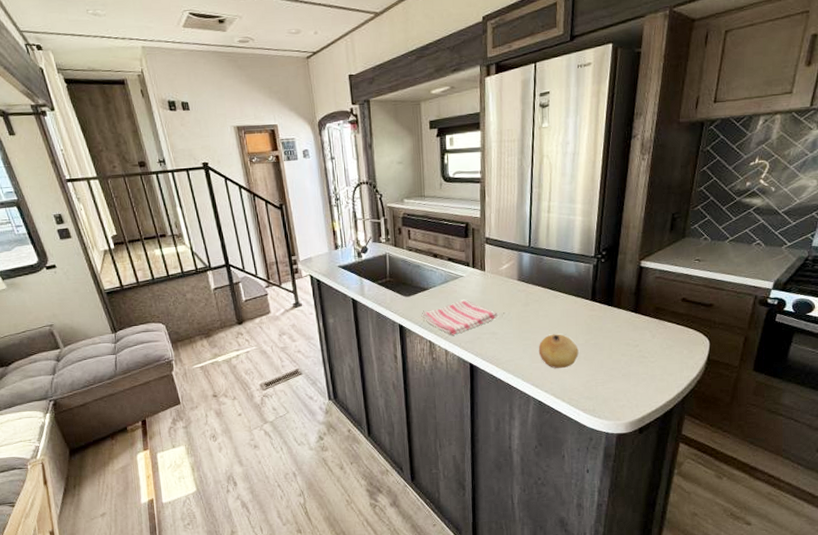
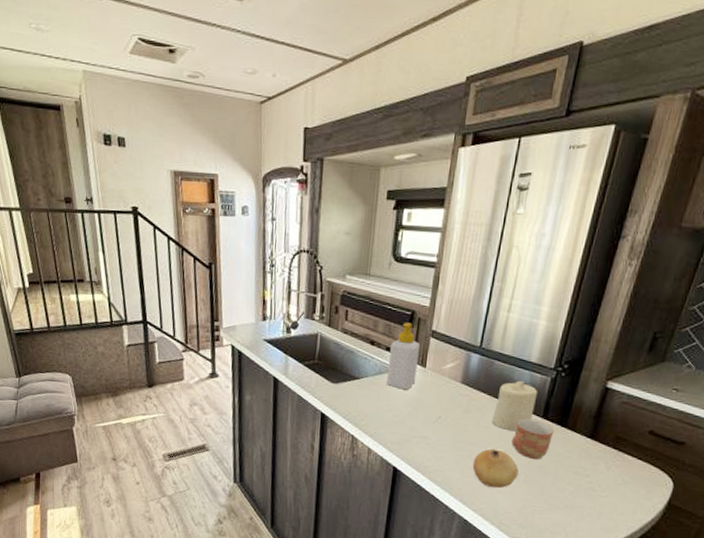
dish towel: present [422,300,499,336] -> none [348,396,434,433]
soap bottle: none [452,233,478,293] -> present [386,322,421,390]
candle: none [549,270,584,316] -> present [492,380,538,431]
mug: none [569,303,603,338] -> present [511,418,554,459]

